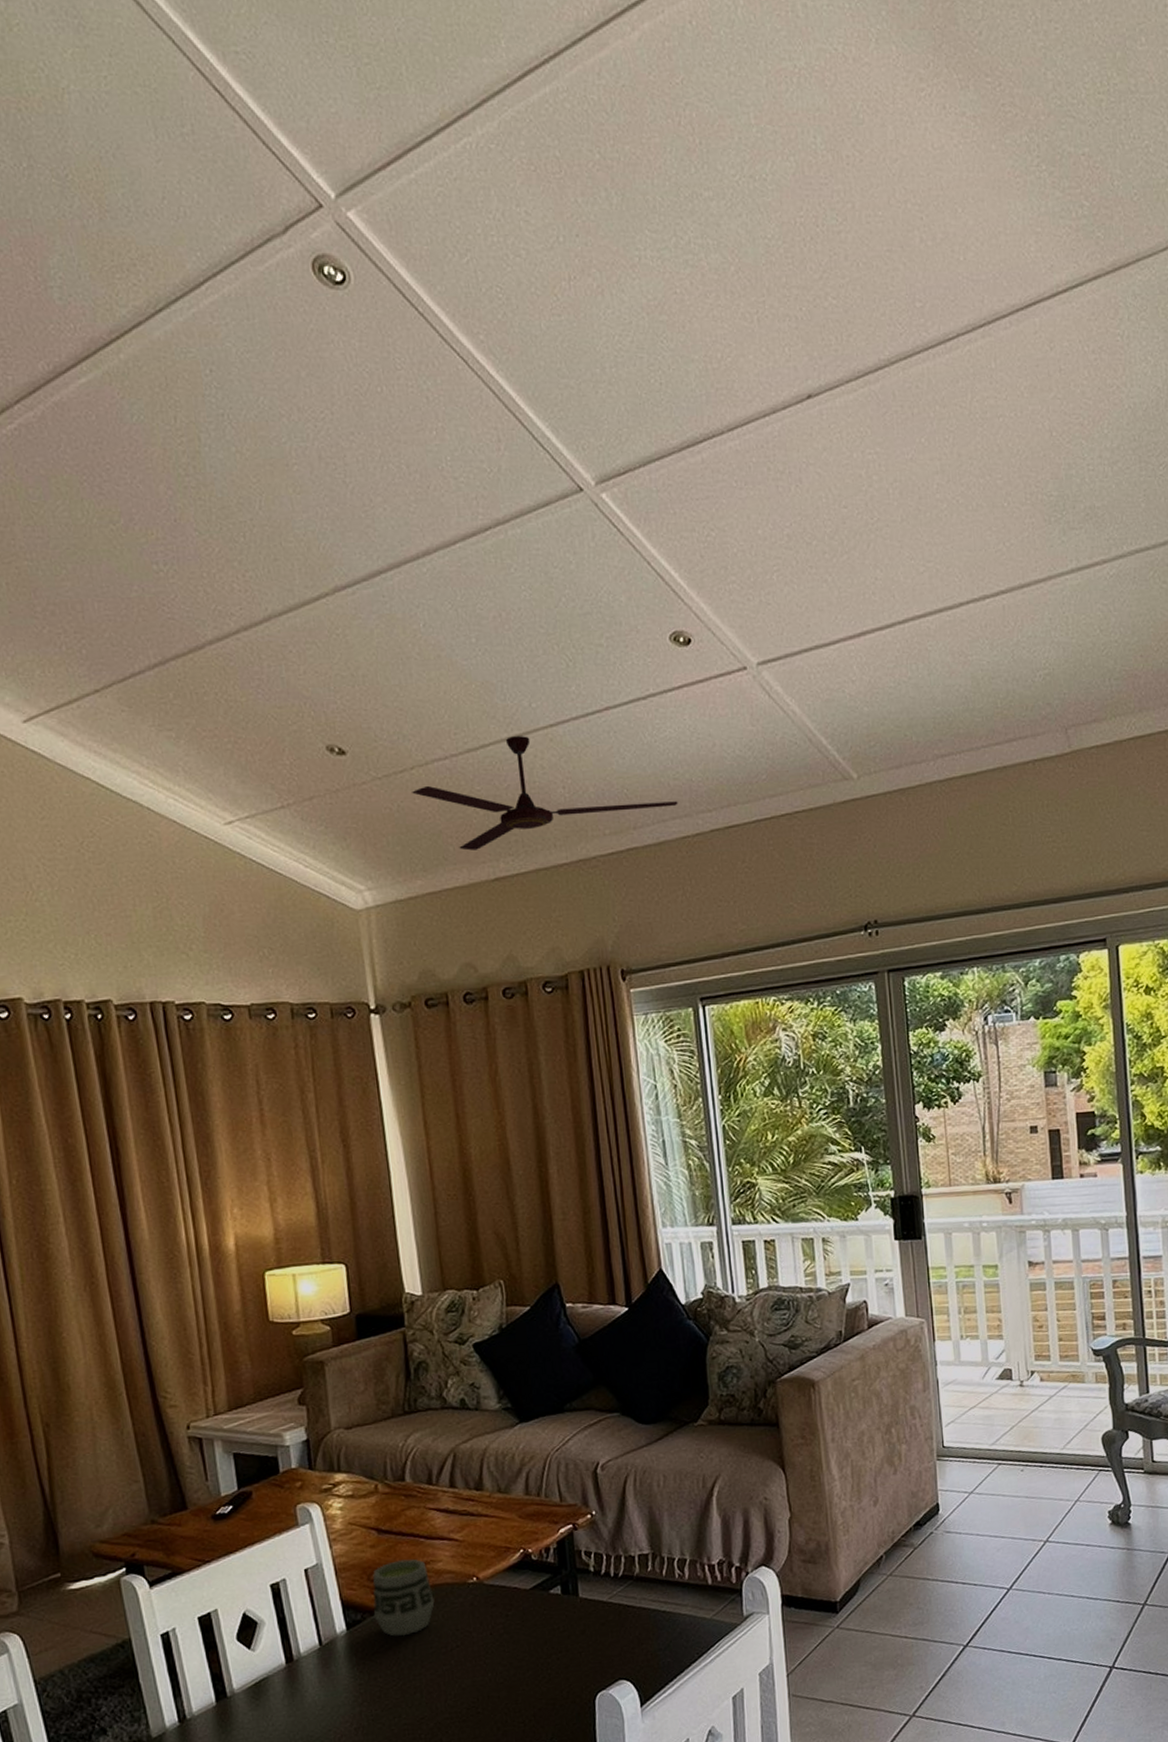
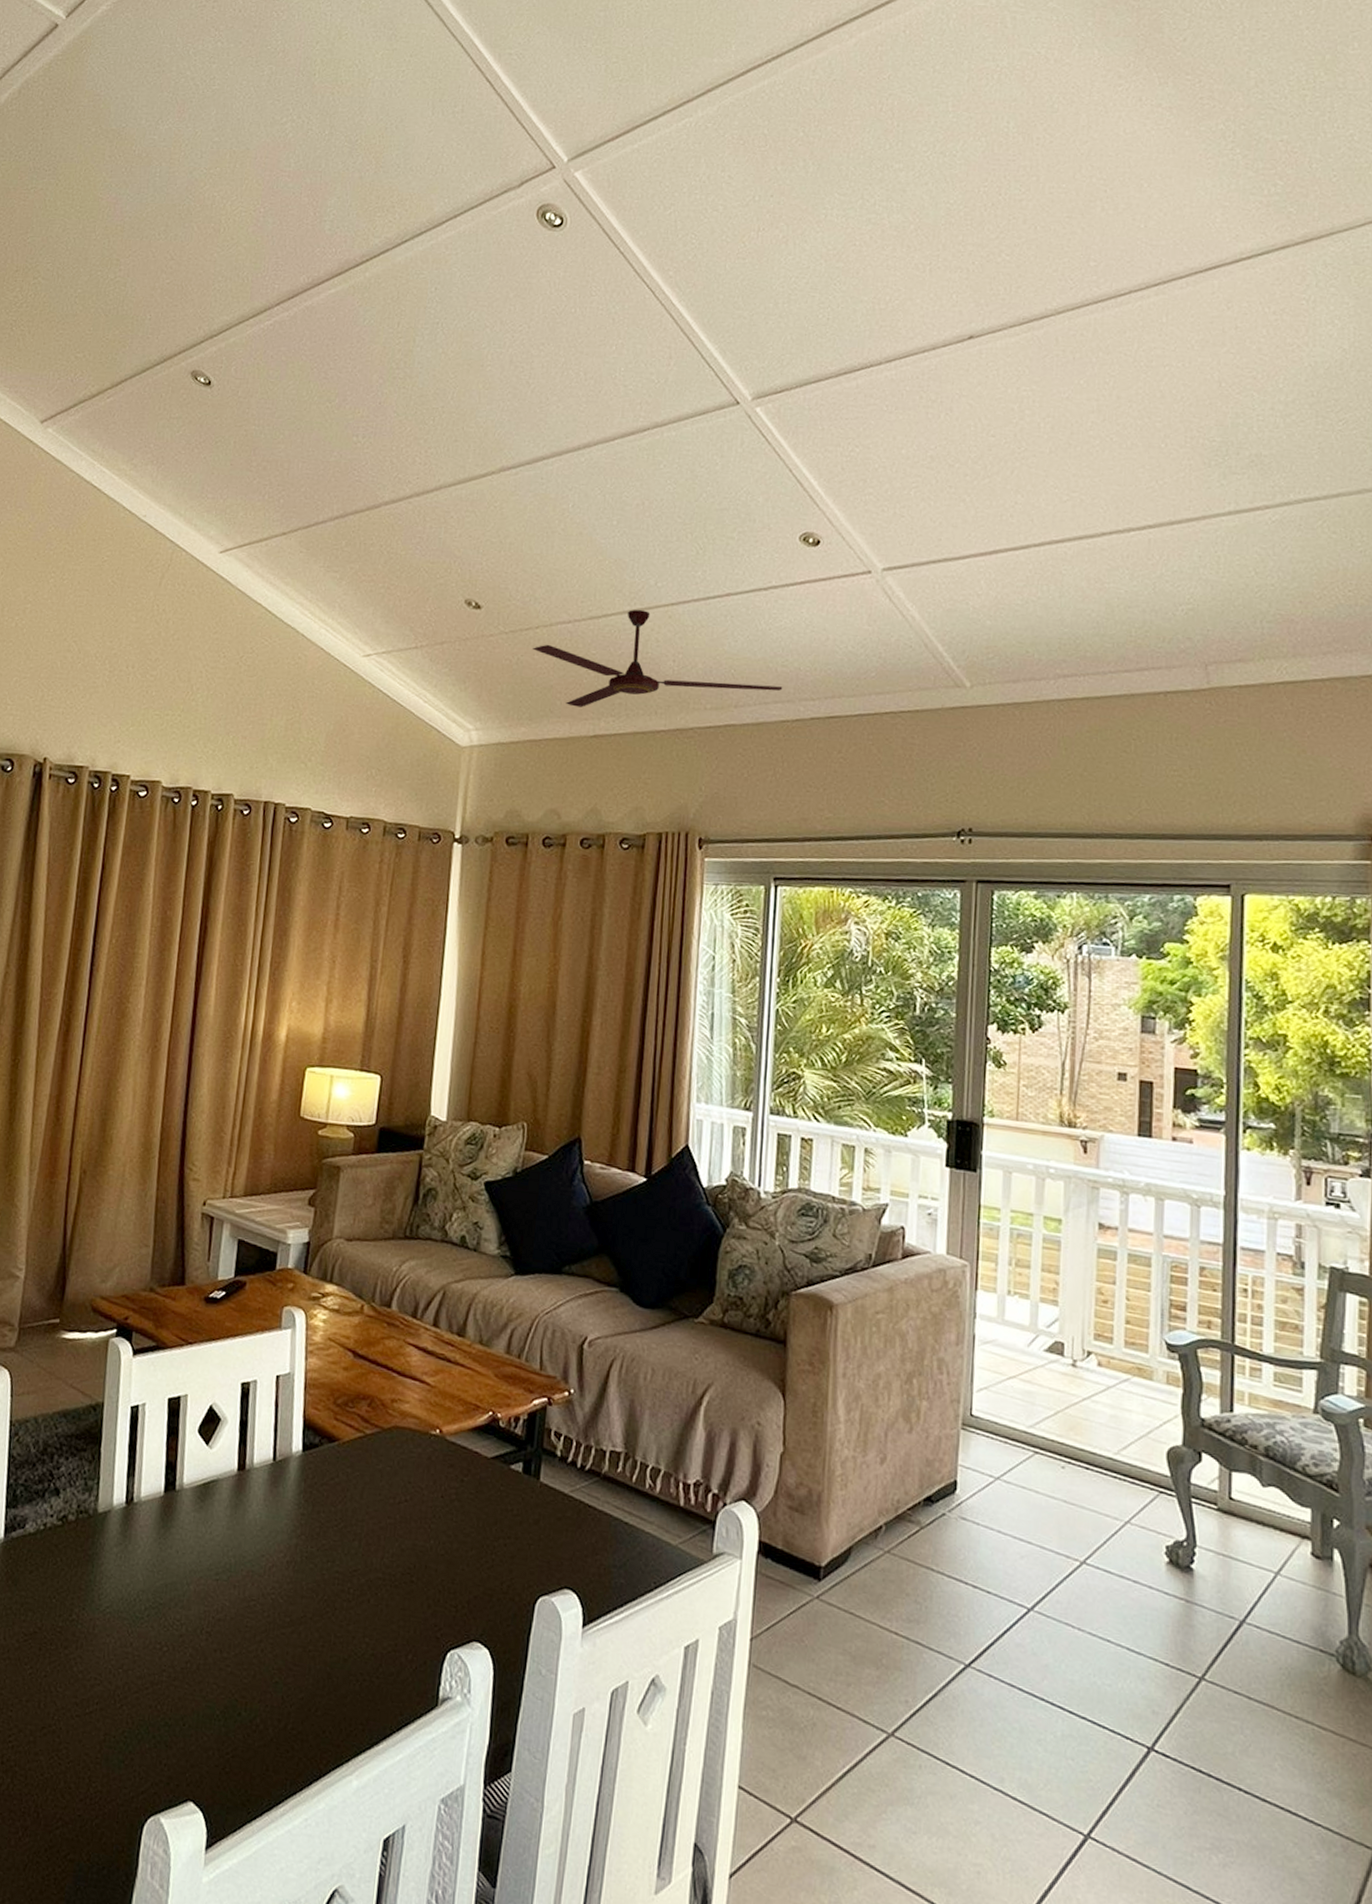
cup: present [372,1559,435,1637] -> none [331,1390,394,1474]

